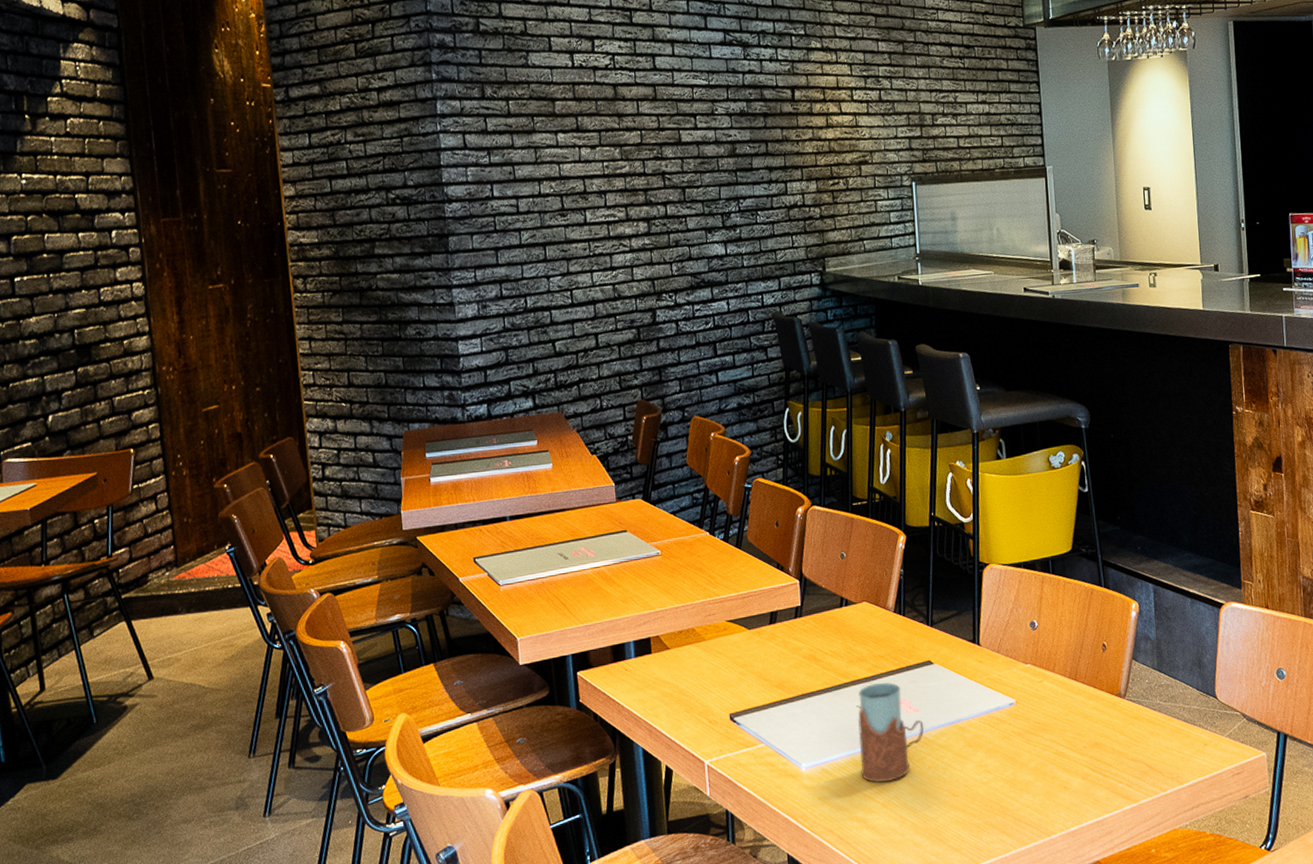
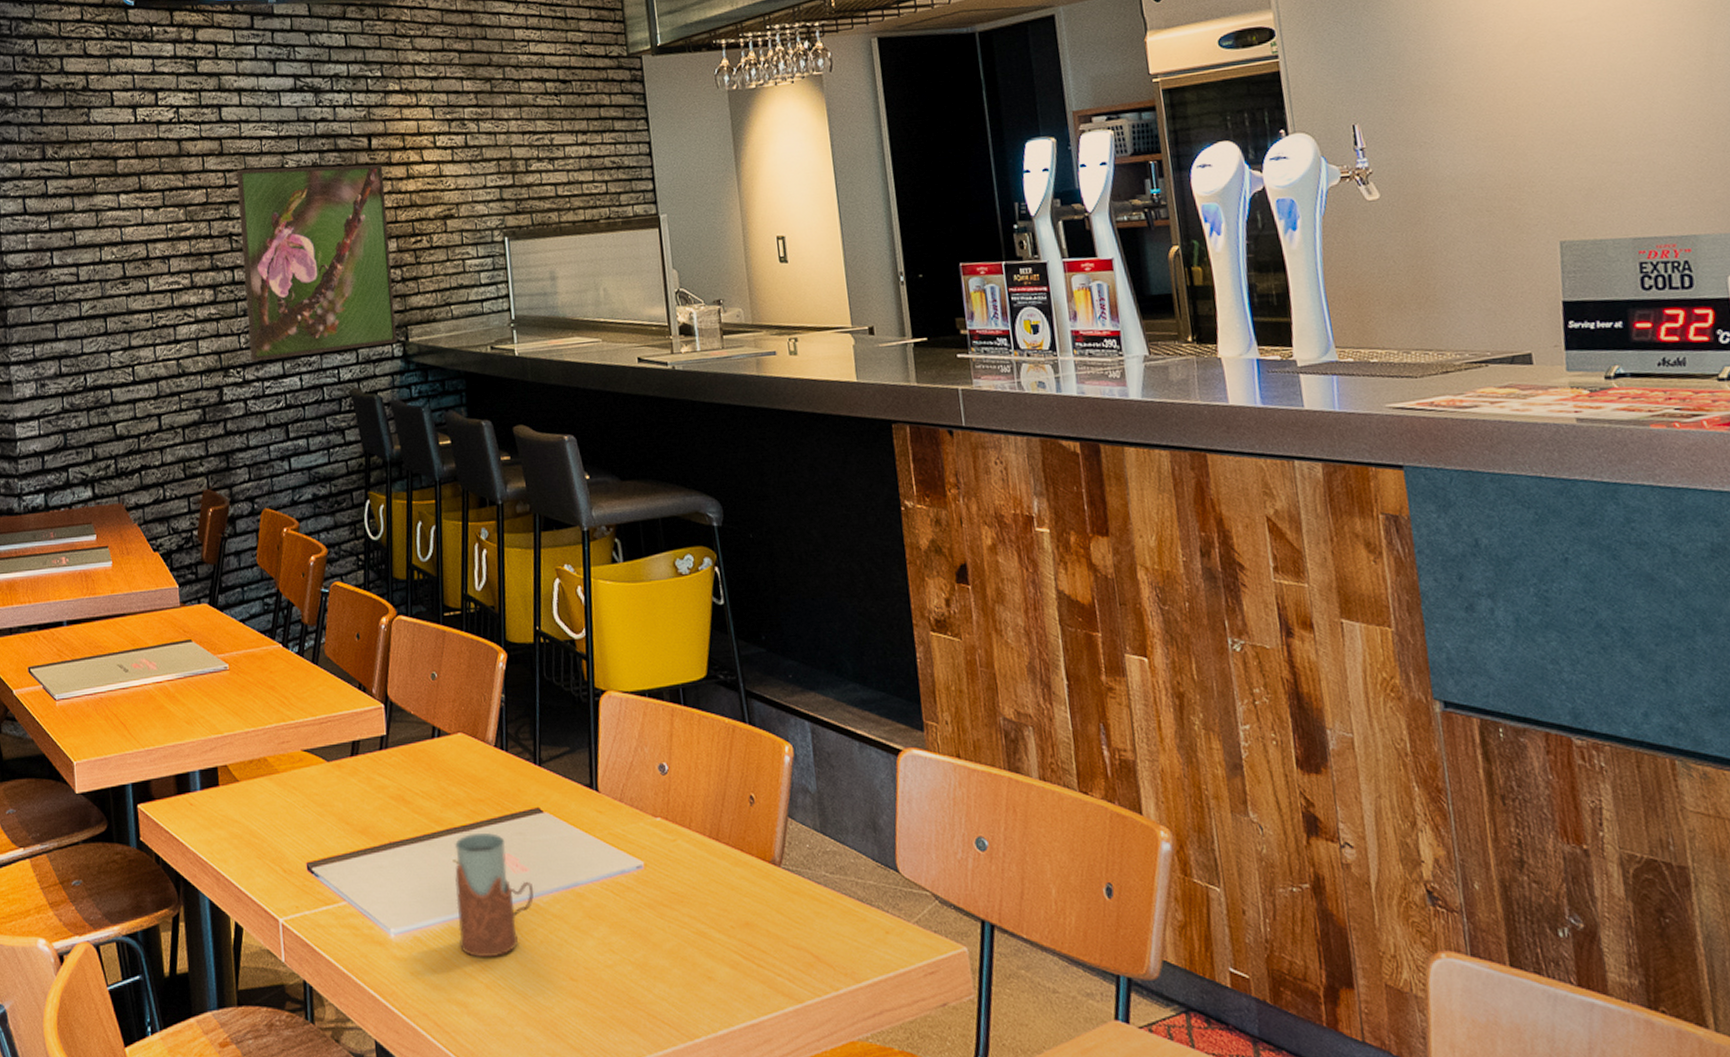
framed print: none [669,114,815,288] -> present [236,164,397,362]

